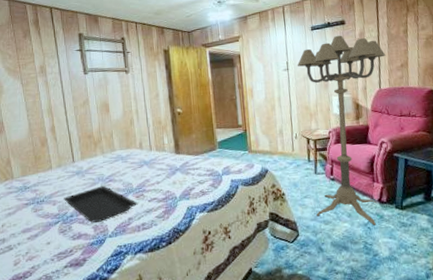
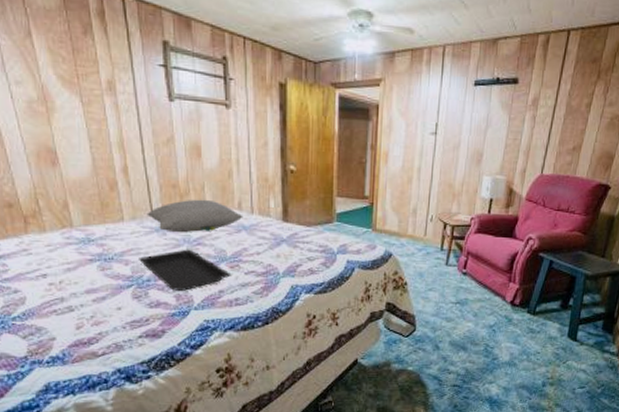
pillow: none [69,144,144,174] -> present [146,199,243,233]
floor lamp: present [297,35,386,226] -> none [439,97,558,328]

